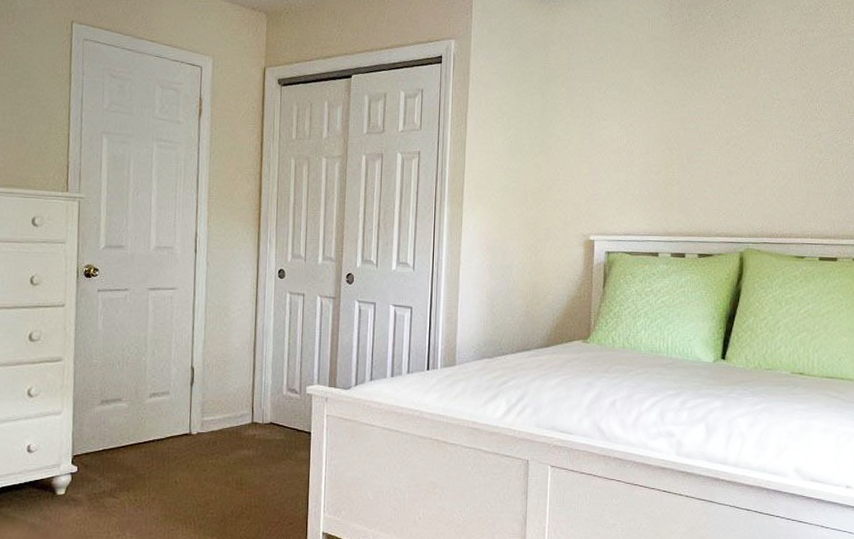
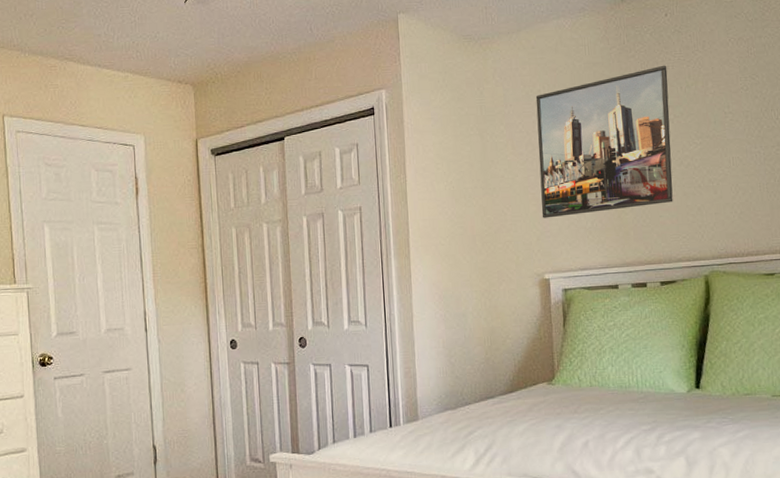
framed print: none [593,47,724,182] -> present [535,65,673,218]

